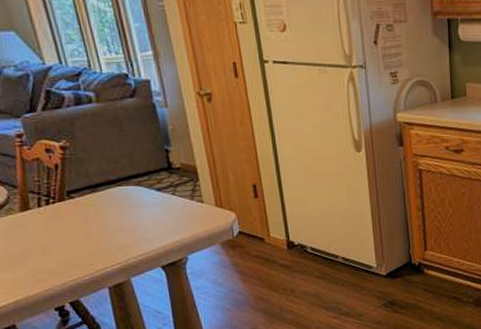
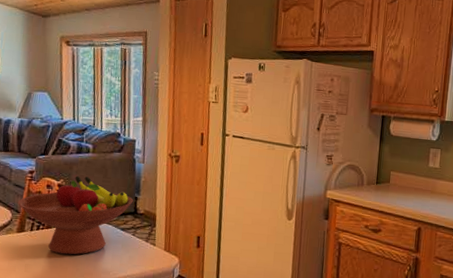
fruit bowl: none [10,132,164,229] -> present [17,176,133,255]

